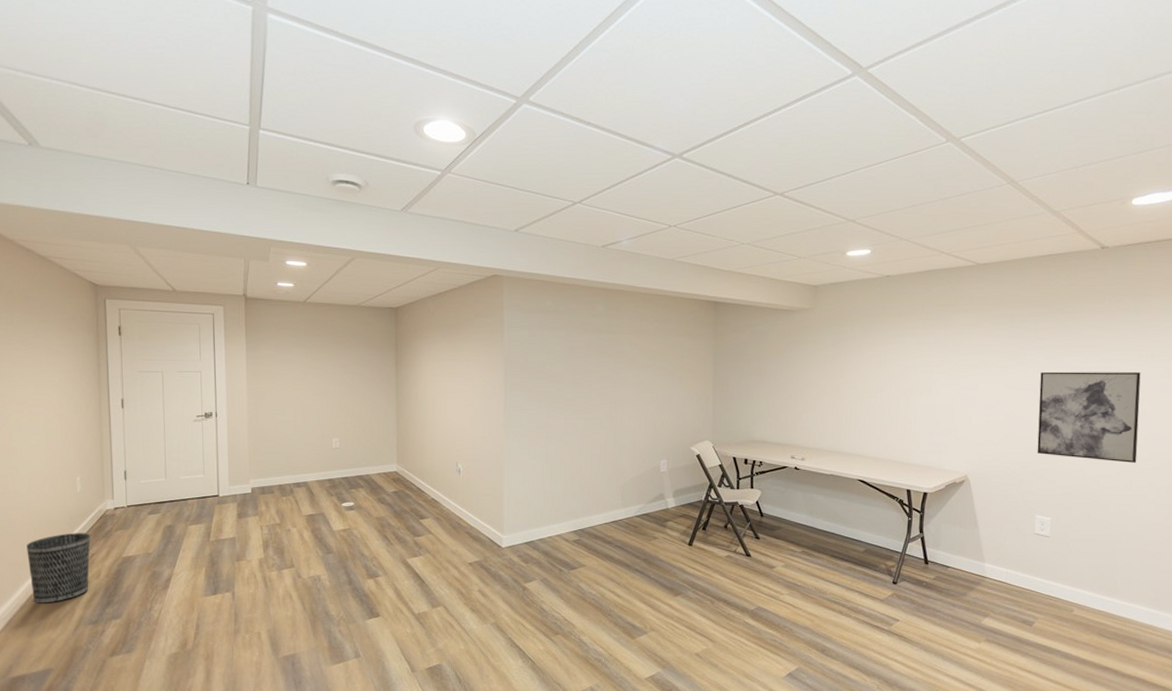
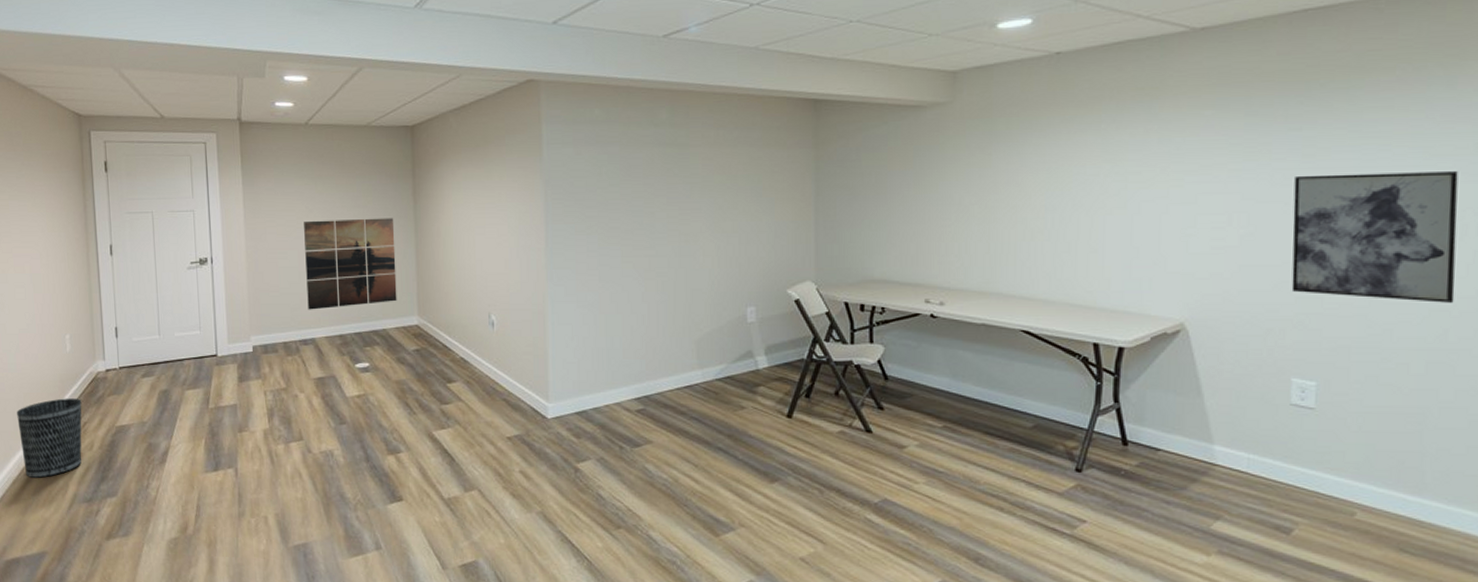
wall art: none [300,382,380,458] -> present [304,218,397,310]

